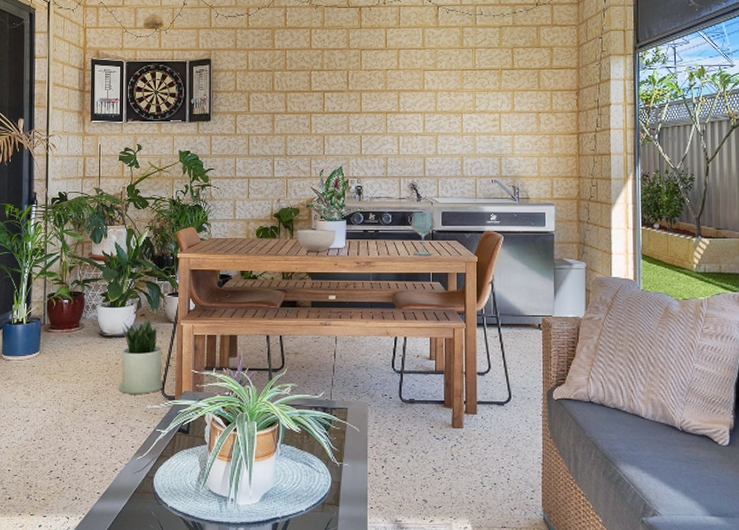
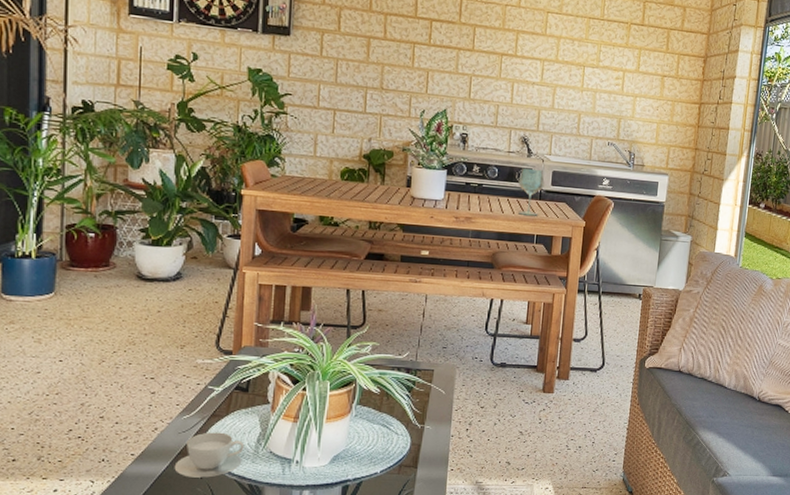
planter: present [117,317,164,394] -> none [159,261,220,347]
teacup: none [131,471,187,515] -> present [174,432,245,478]
bowl: present [297,230,337,252] -> none [389,175,435,202]

